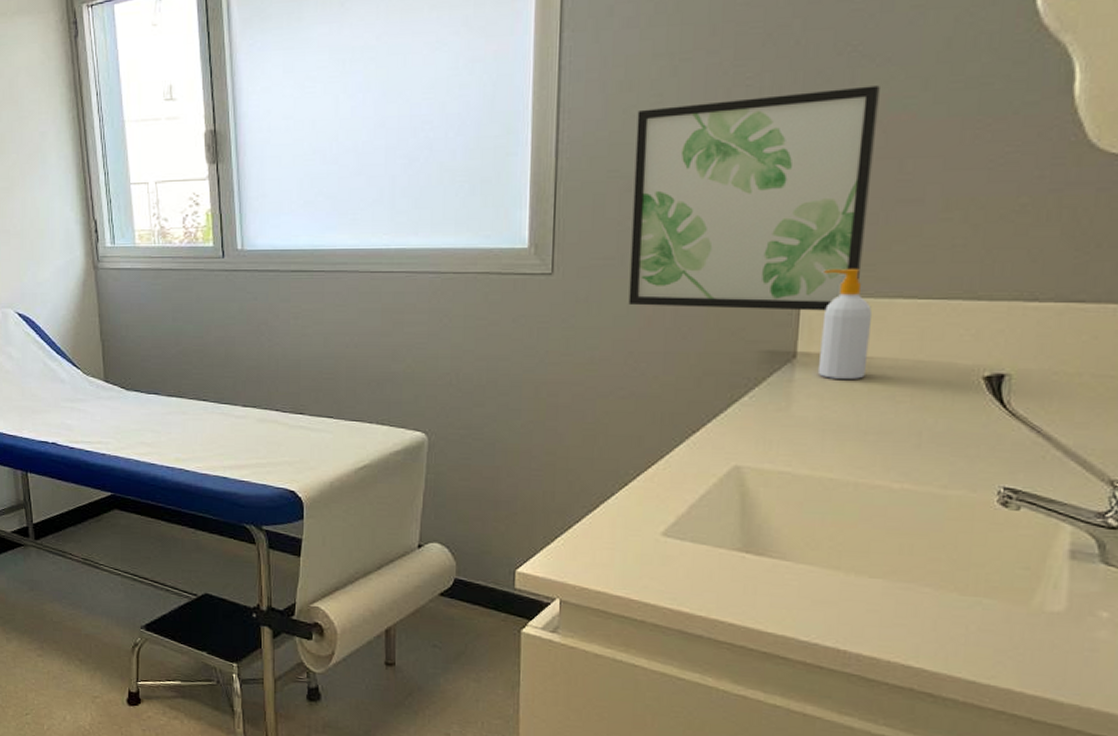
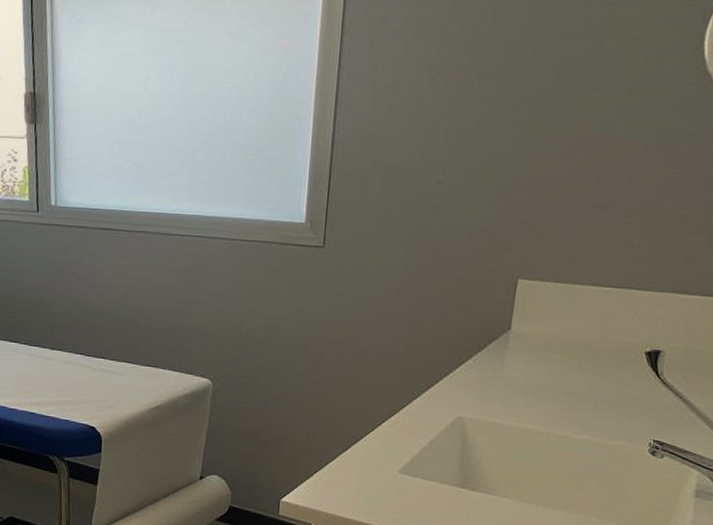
wall art: present [628,85,880,311] -> none [384,108,587,292]
soap bottle: present [817,269,873,379] -> none [525,258,570,349]

